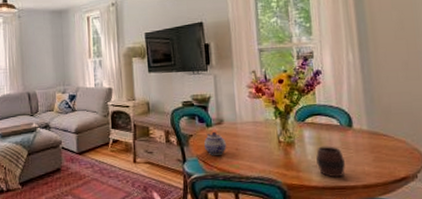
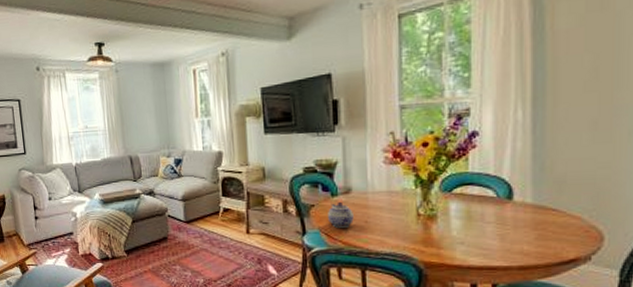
cup: present [316,146,345,178] -> none [463,221,498,257]

